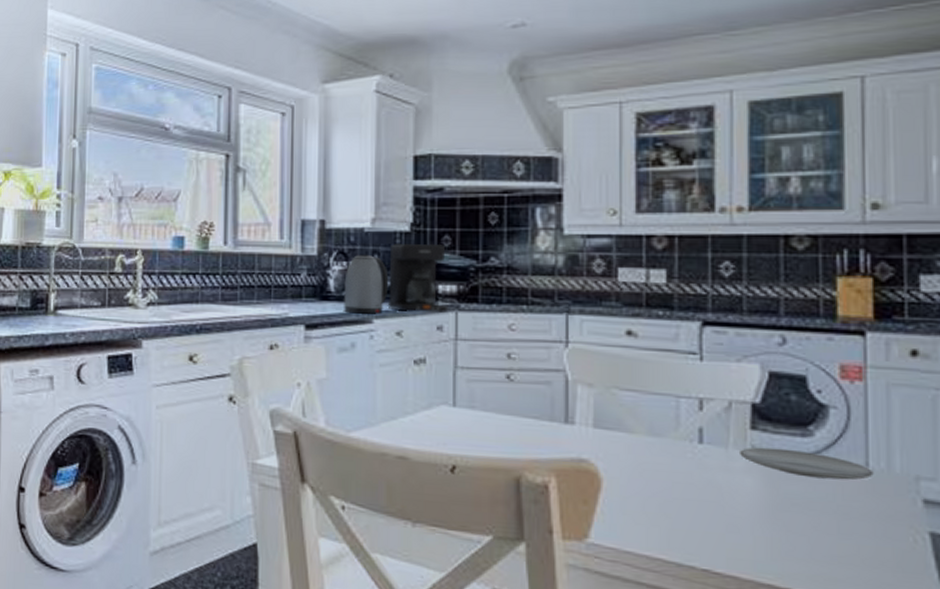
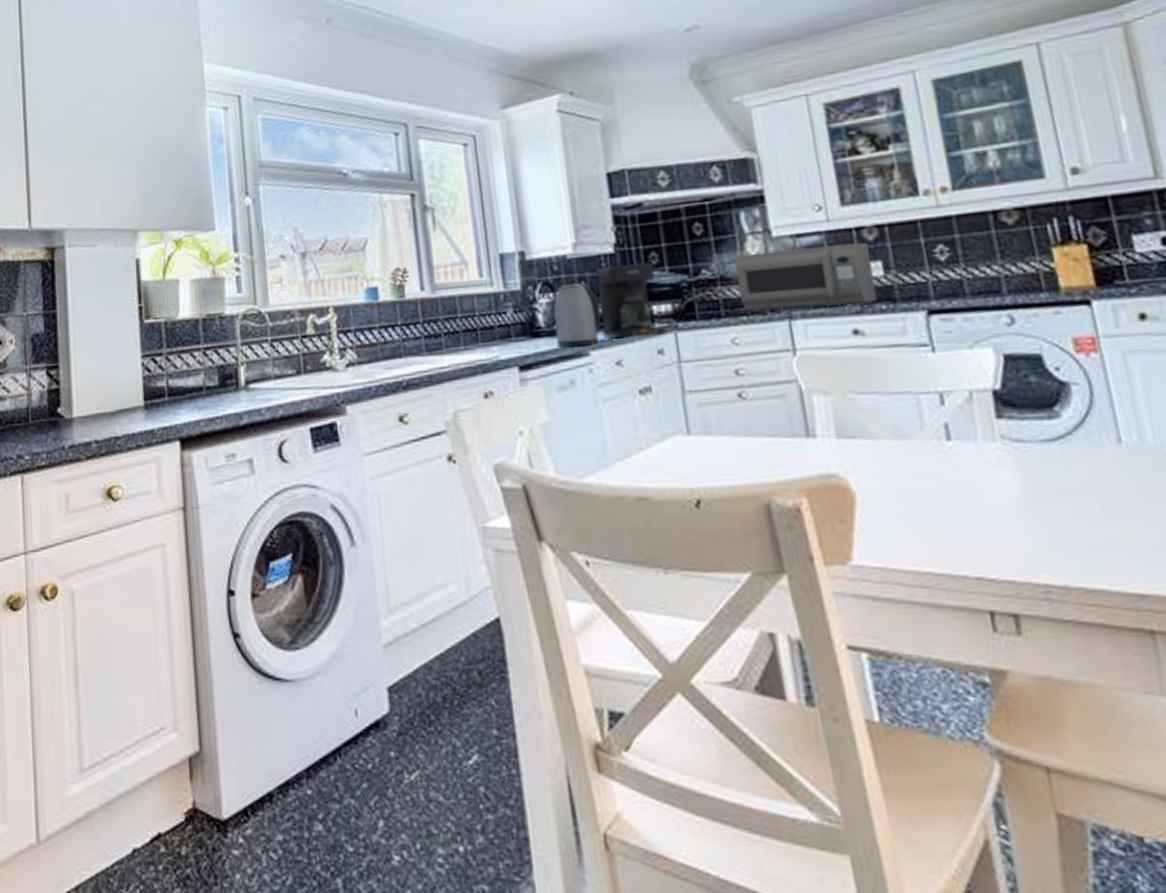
microwave: none [523,247,657,312] -> present [735,242,878,315]
plate: present [738,447,874,480] -> none [988,434,1128,462]

